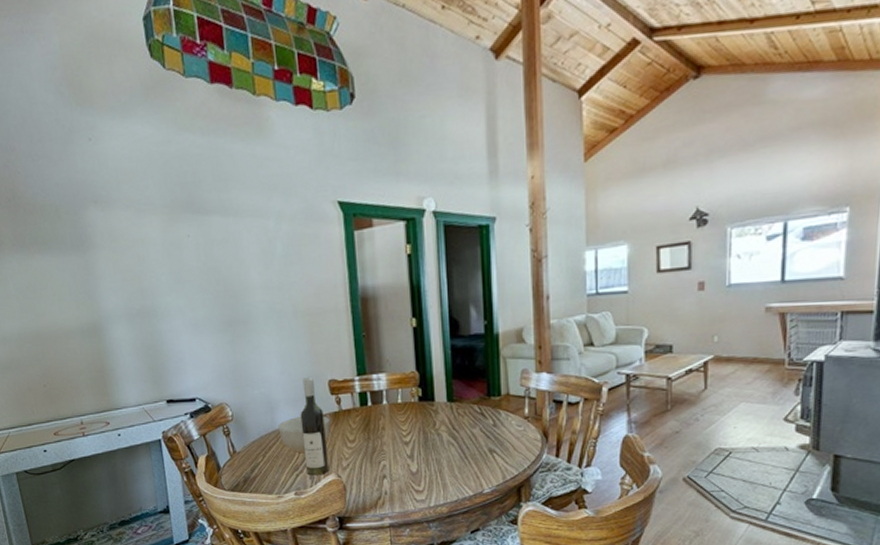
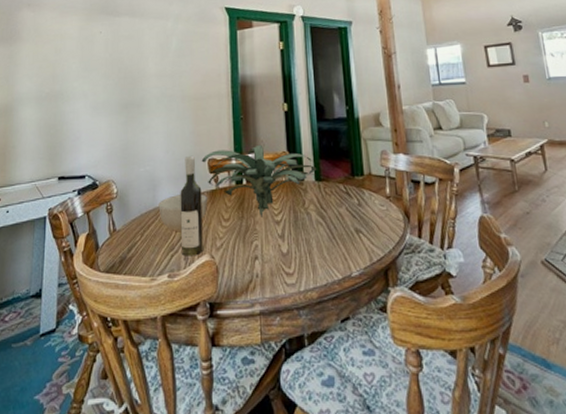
decorative plant: none [321,364,449,438] -> present [201,144,317,217]

